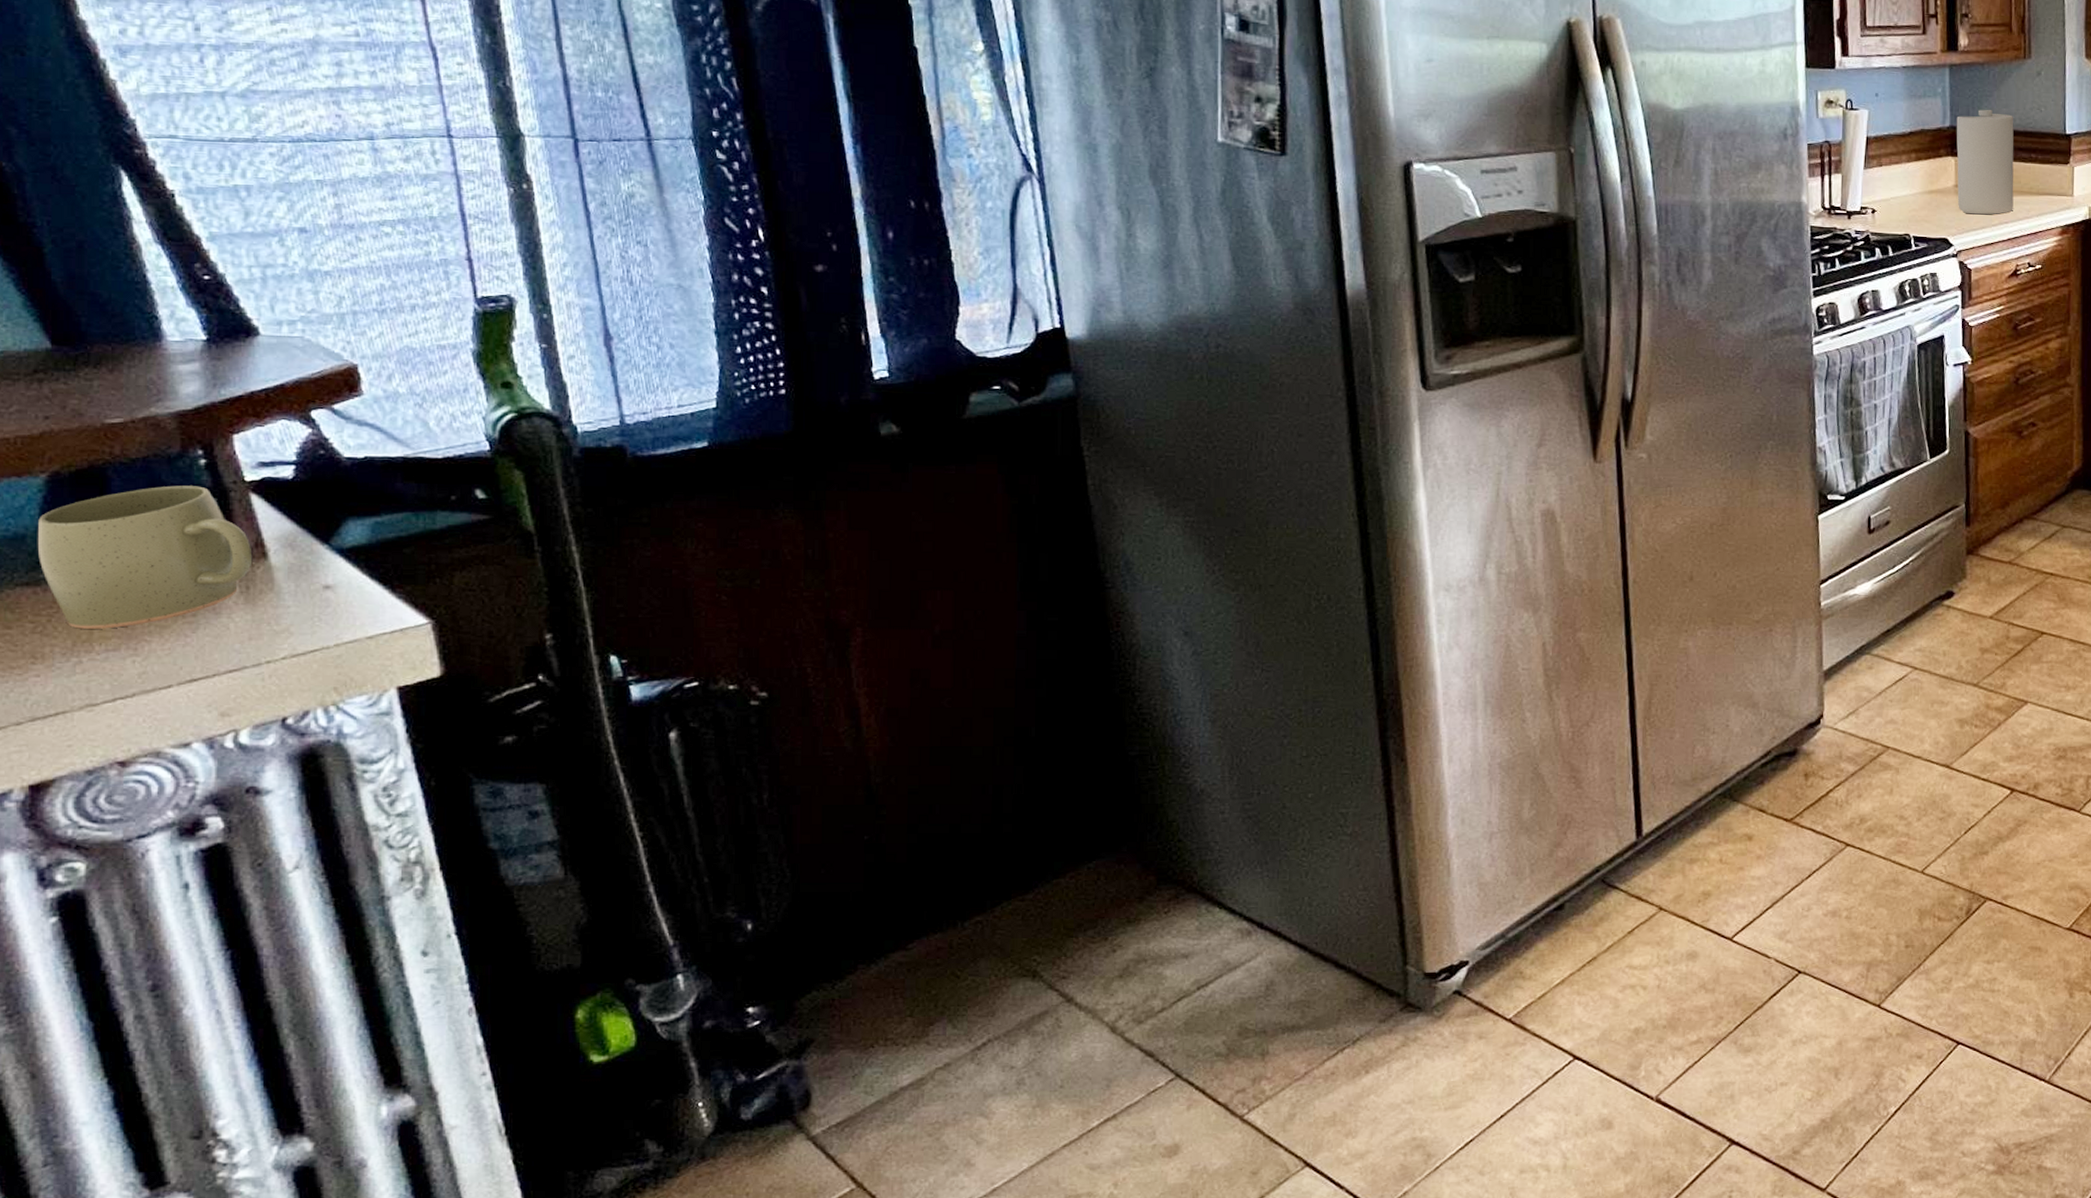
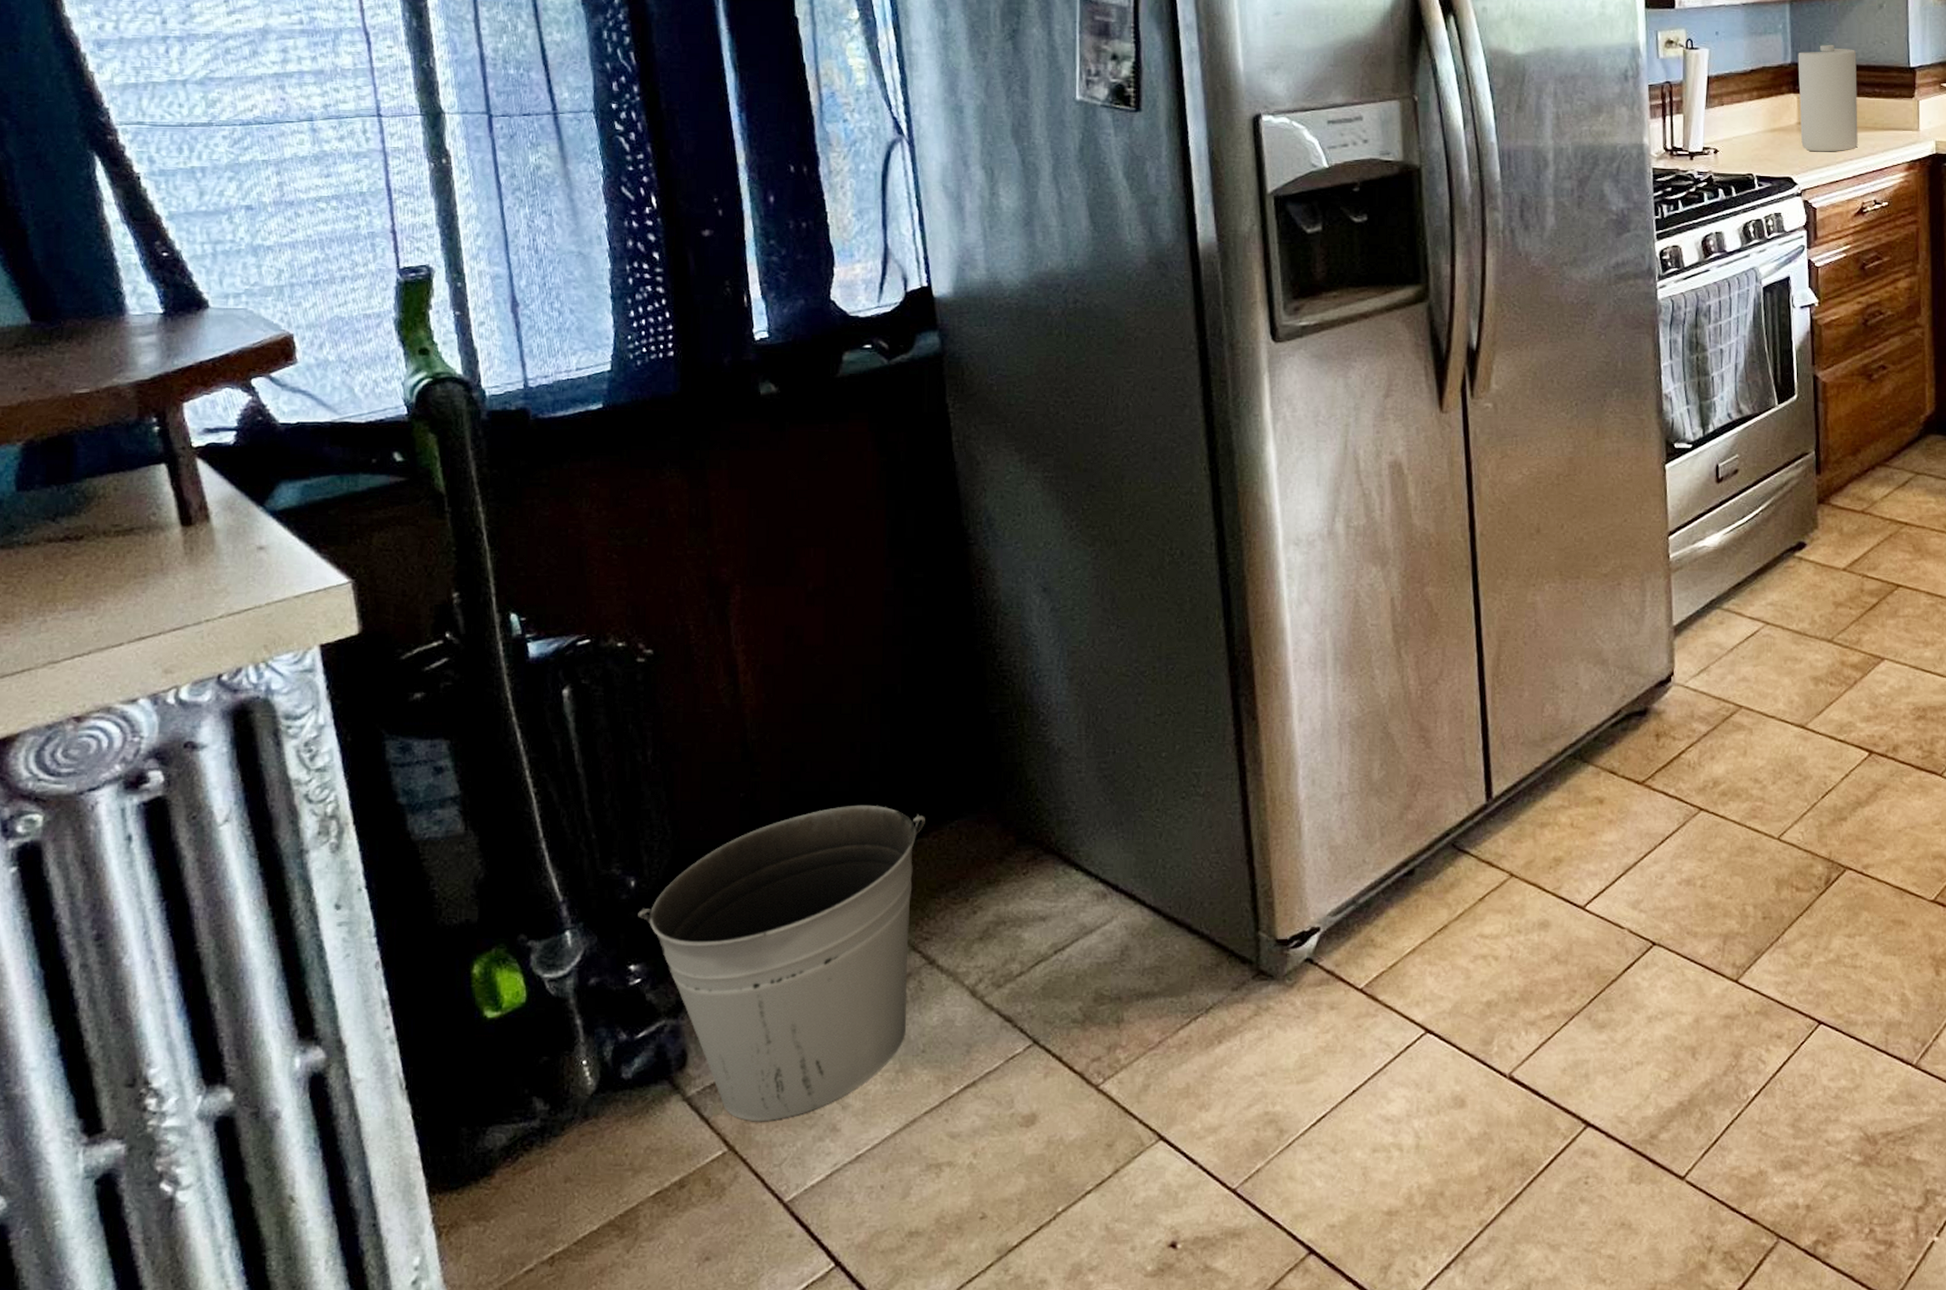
mug: present [37,485,253,629] -> none [12,452,197,589]
bucket: none [755,846,1062,1159] -> present [638,805,925,1122]

